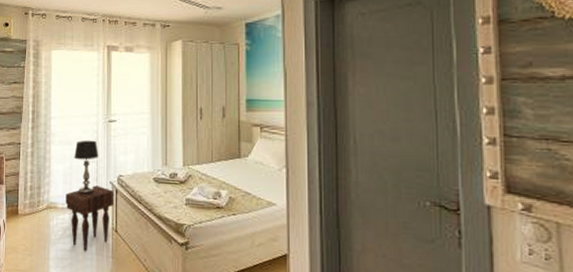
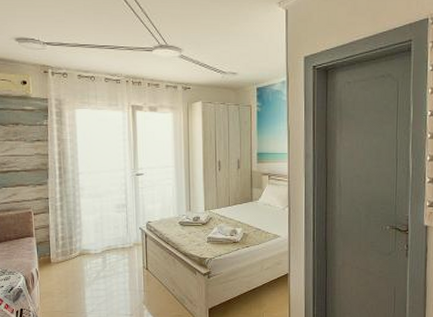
nightstand: present [65,185,115,251] -> none [97,232,144,288]
table lamp: present [74,140,99,195] -> none [104,192,128,241]

